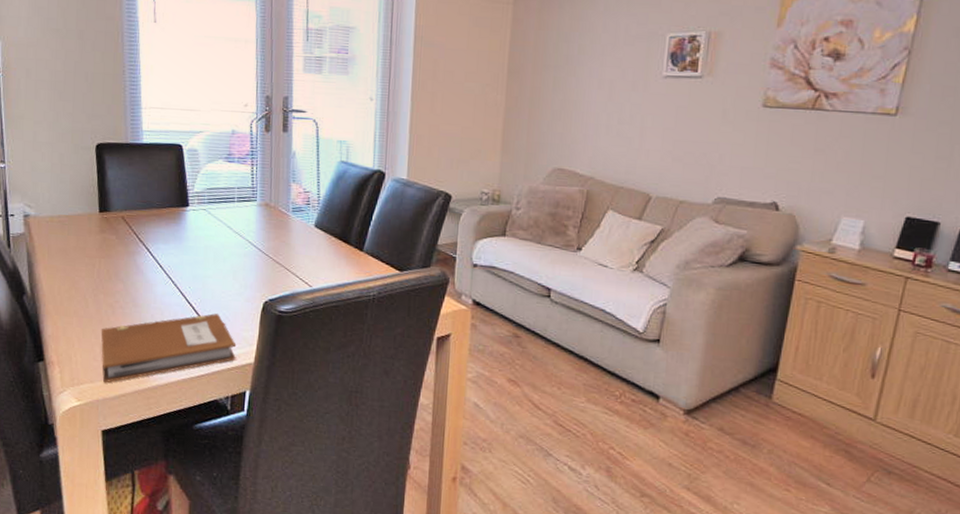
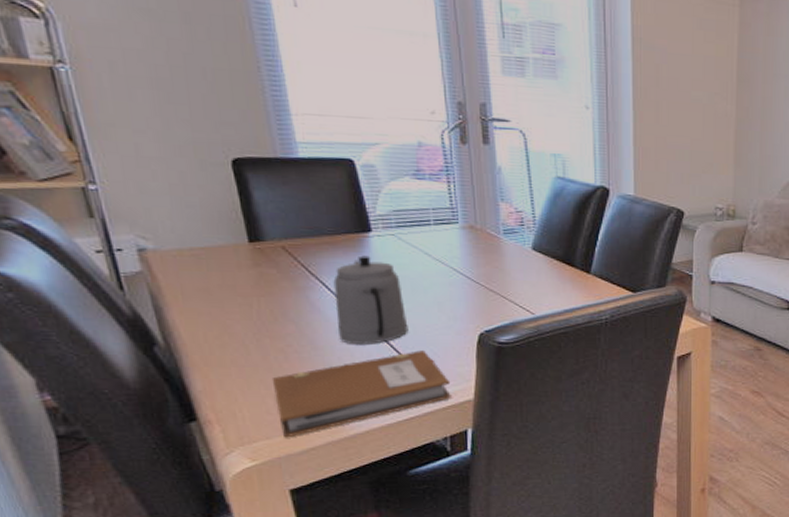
teapot: none [154,226,208,306] -> present [333,255,409,346]

